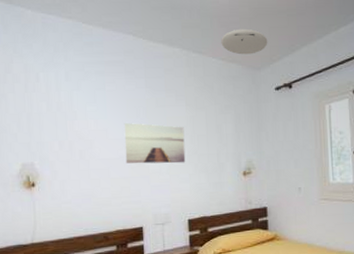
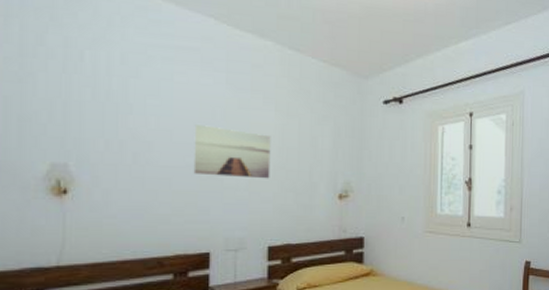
ceiling light: present [221,28,268,55] -> none [324,28,379,60]

